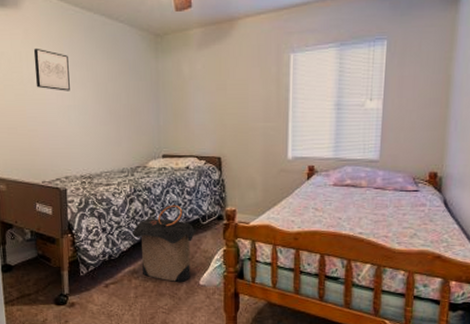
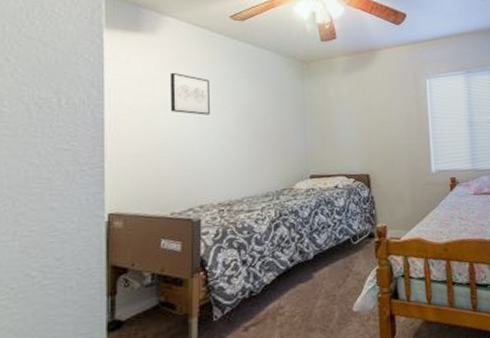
laundry hamper: present [133,204,196,282] -> none [278,226,347,313]

